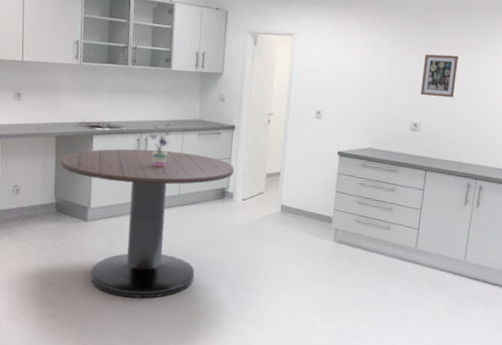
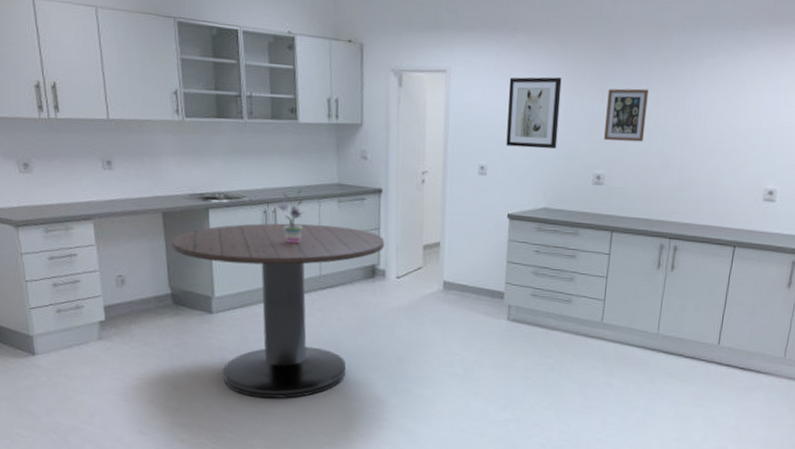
wall art: none [339,41,387,100] -> present [506,77,562,149]

